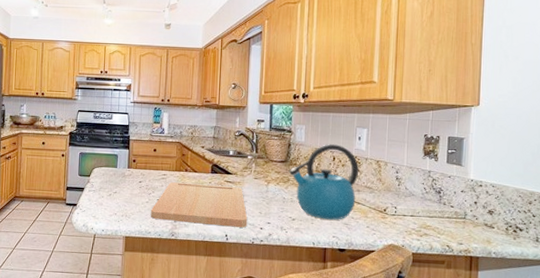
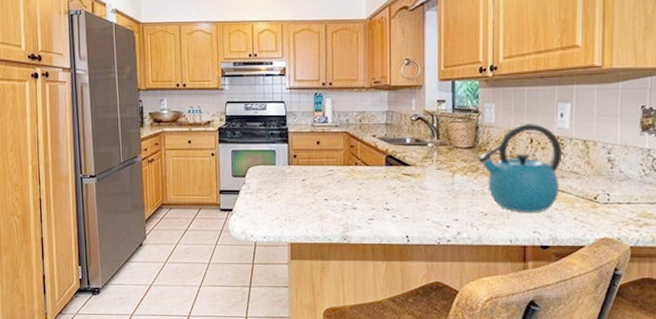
cutting board: present [150,182,248,228] -> none [317,179,431,227]

